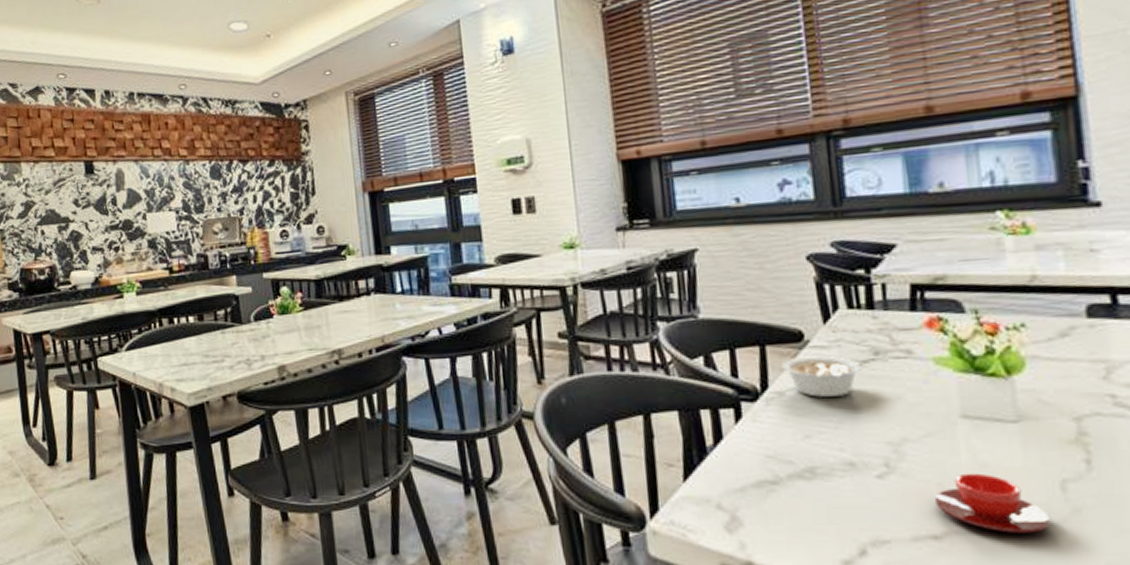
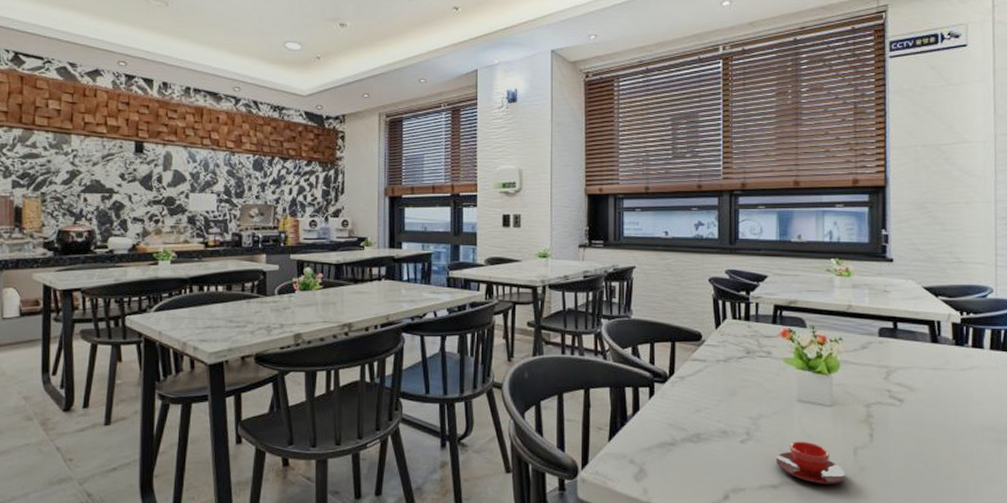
legume: present [781,356,877,397] -> none [685,352,748,382]

